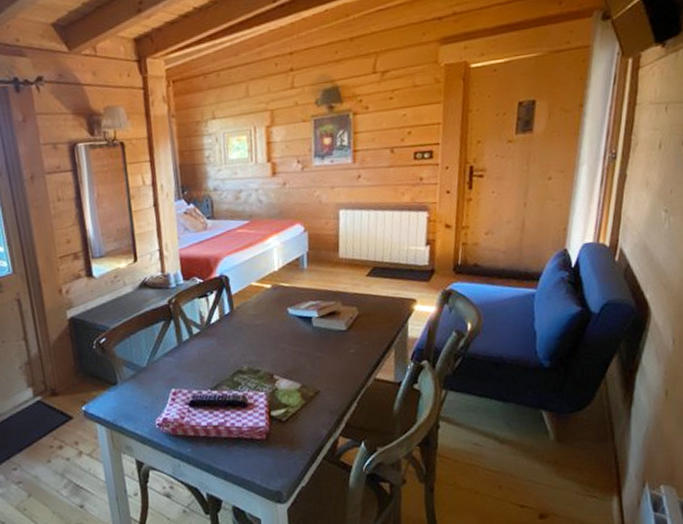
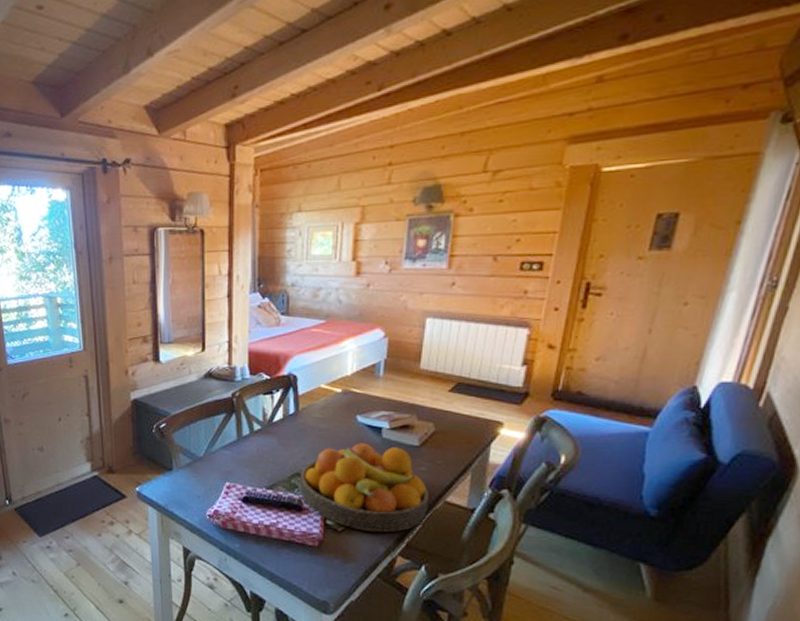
fruit bowl: none [241,333,361,418] -> present [300,443,430,533]

